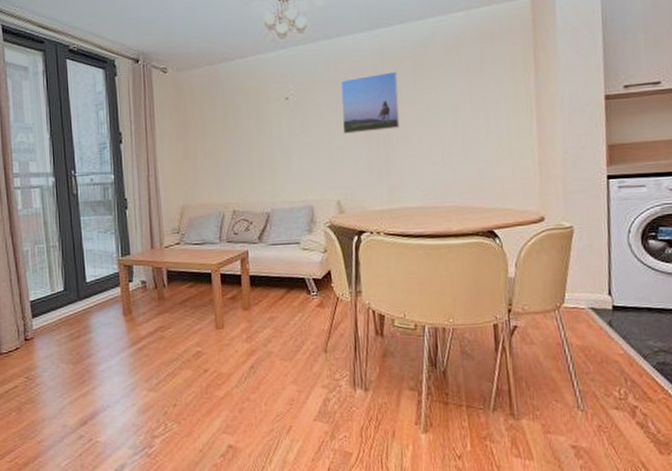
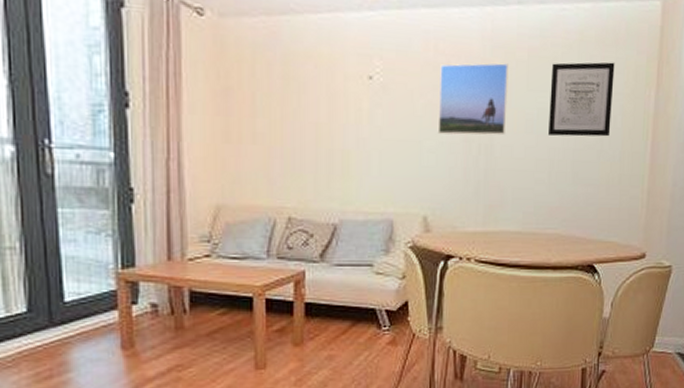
wall art: none [435,56,496,124] -> present [549,62,615,137]

